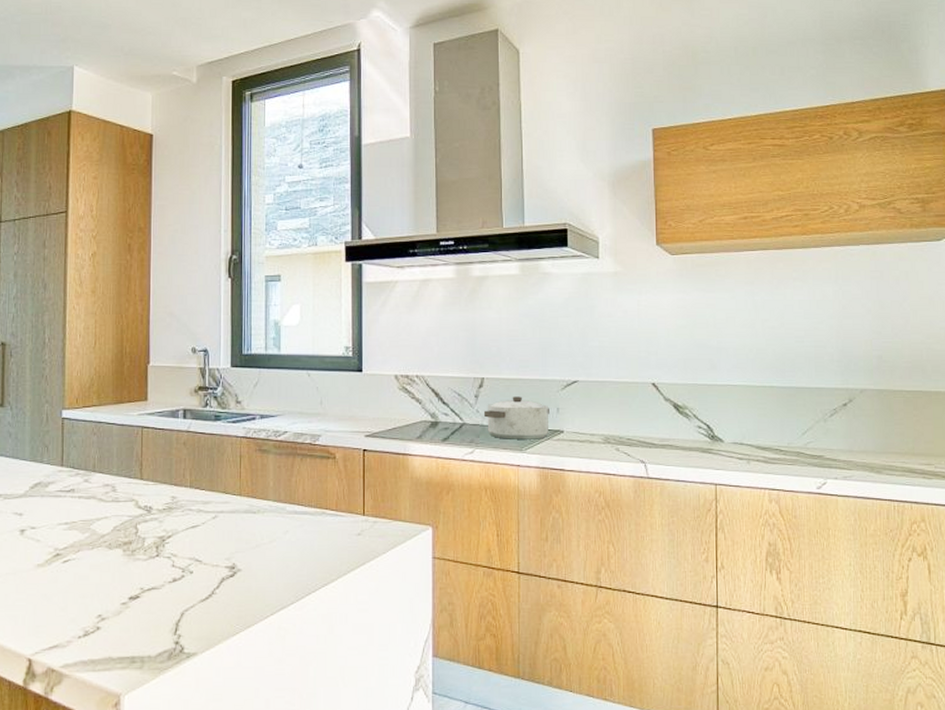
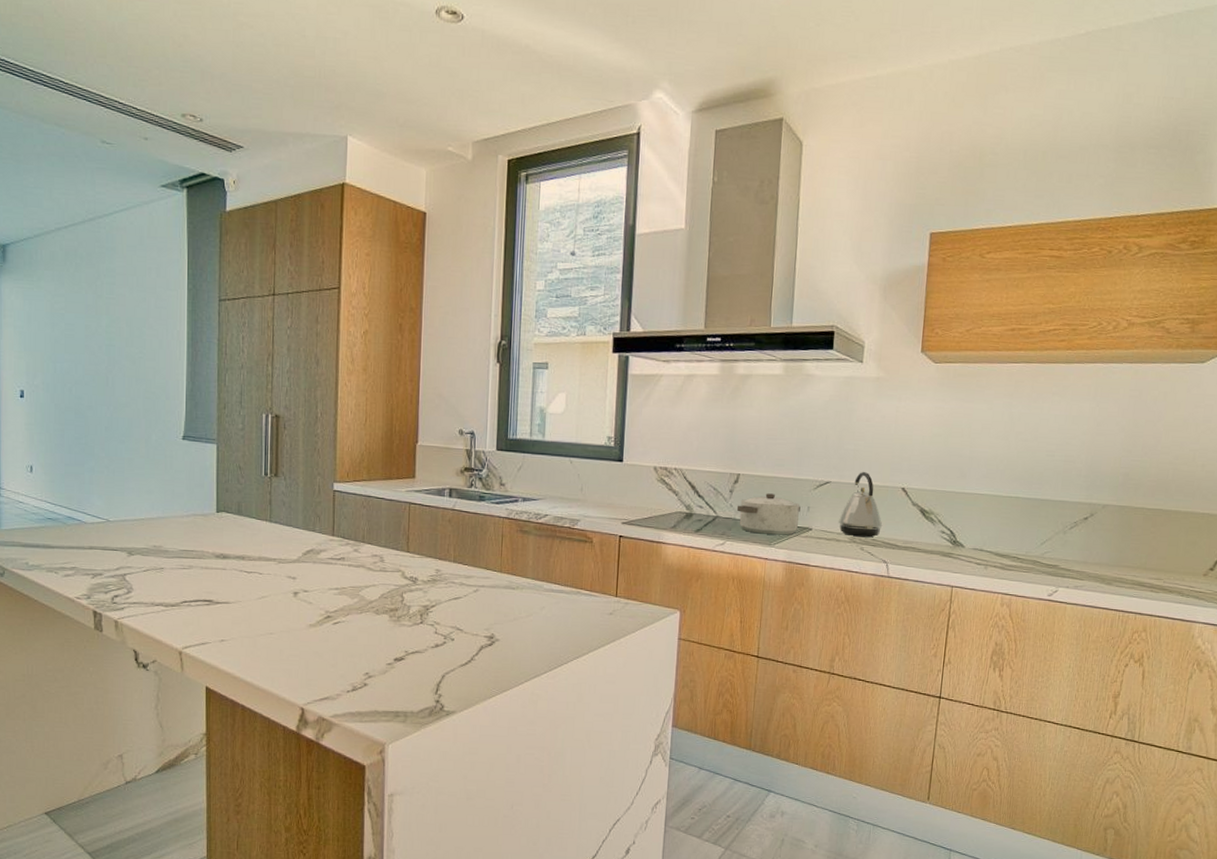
kettle: none [591,368,635,437] -> present [839,471,882,538]

